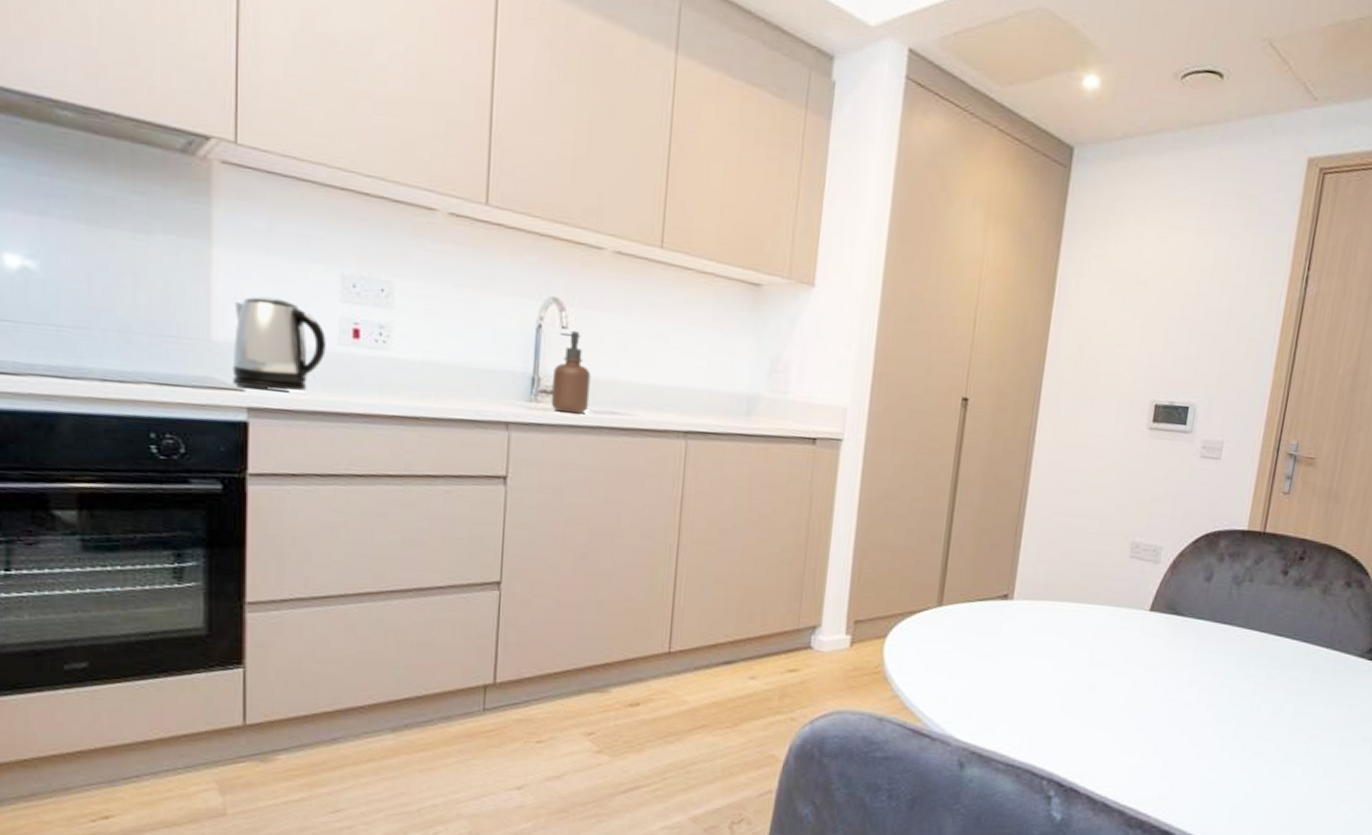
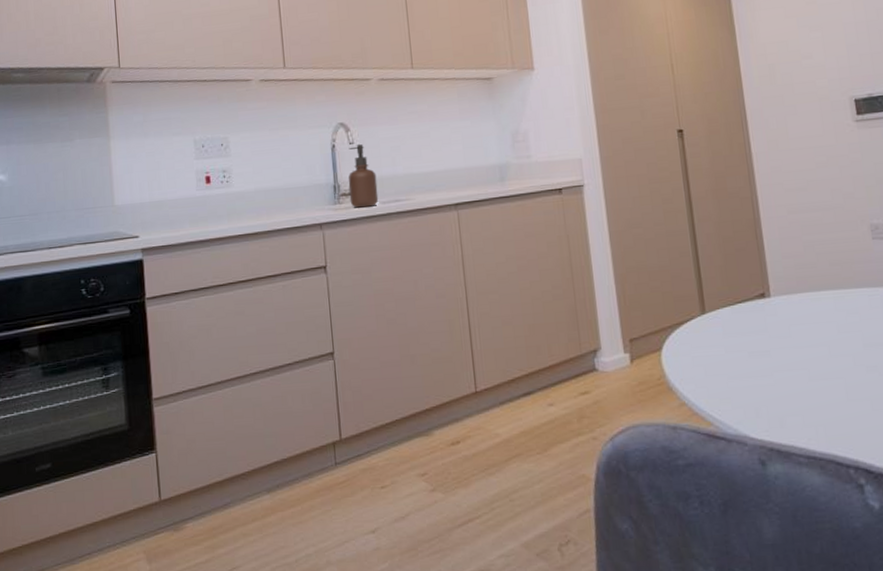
kettle: present [232,296,326,392] -> none [127,166,189,235]

